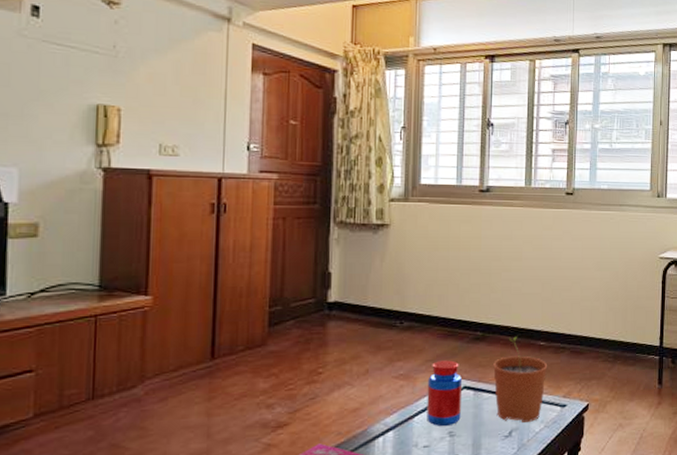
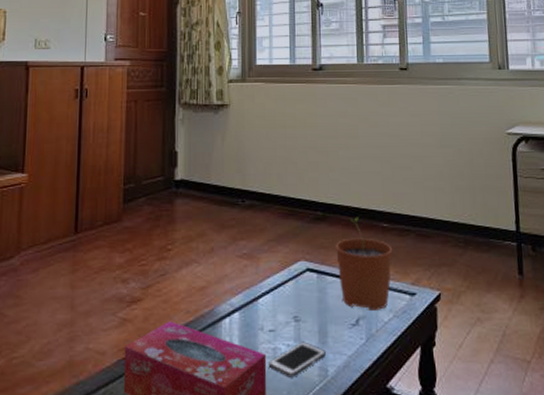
jar: present [427,360,463,427] -> none [270,240,306,311]

